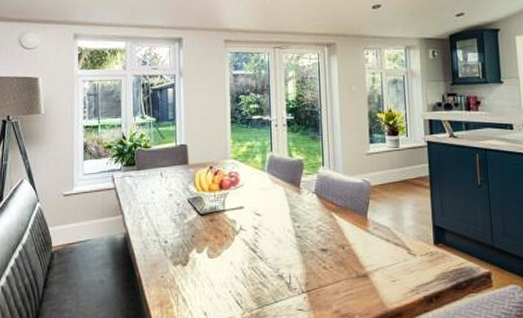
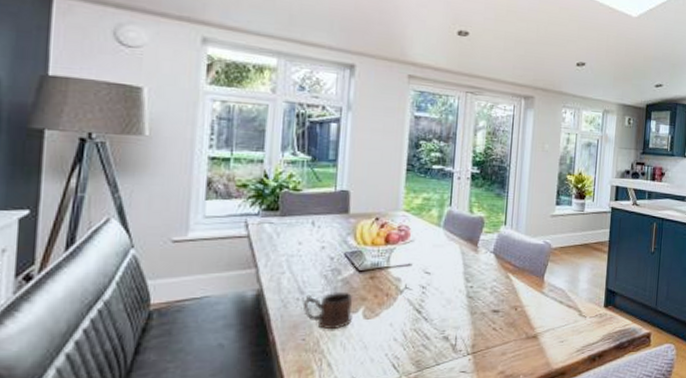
mug: none [160,233,199,267] -> present [304,291,352,329]

